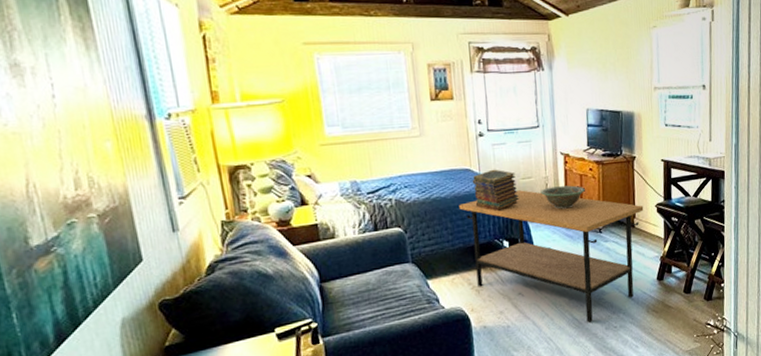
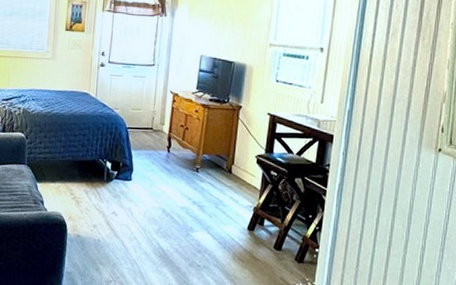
coffee table: present [459,190,644,323] -> none [74,119,244,255]
book stack: present [472,169,519,211] -> none [88,96,127,134]
decorative bowl: present [540,185,585,210] -> none [147,121,188,144]

